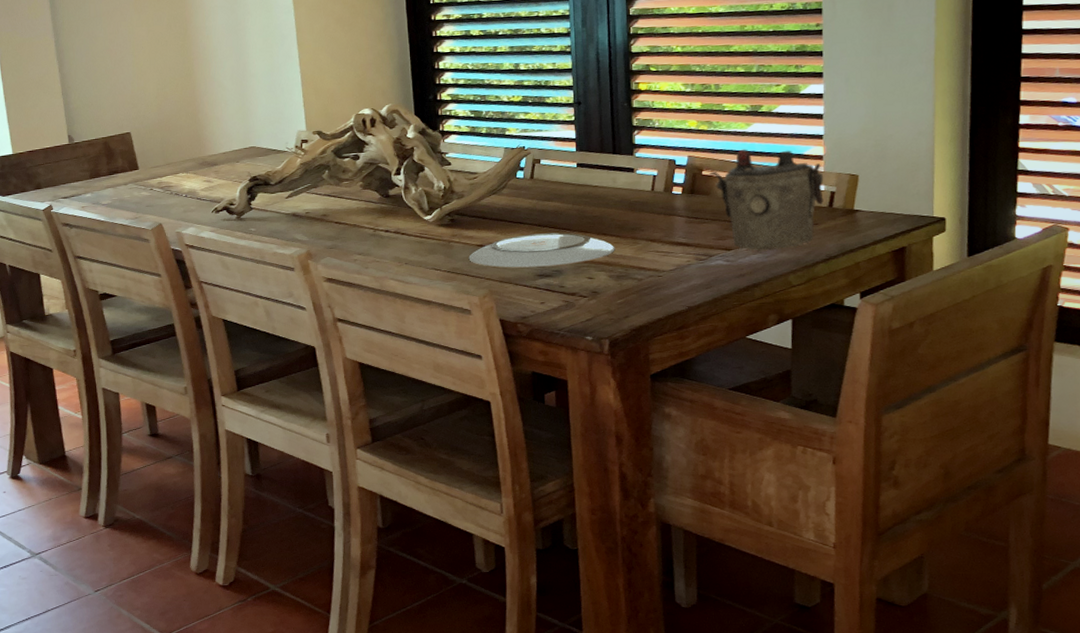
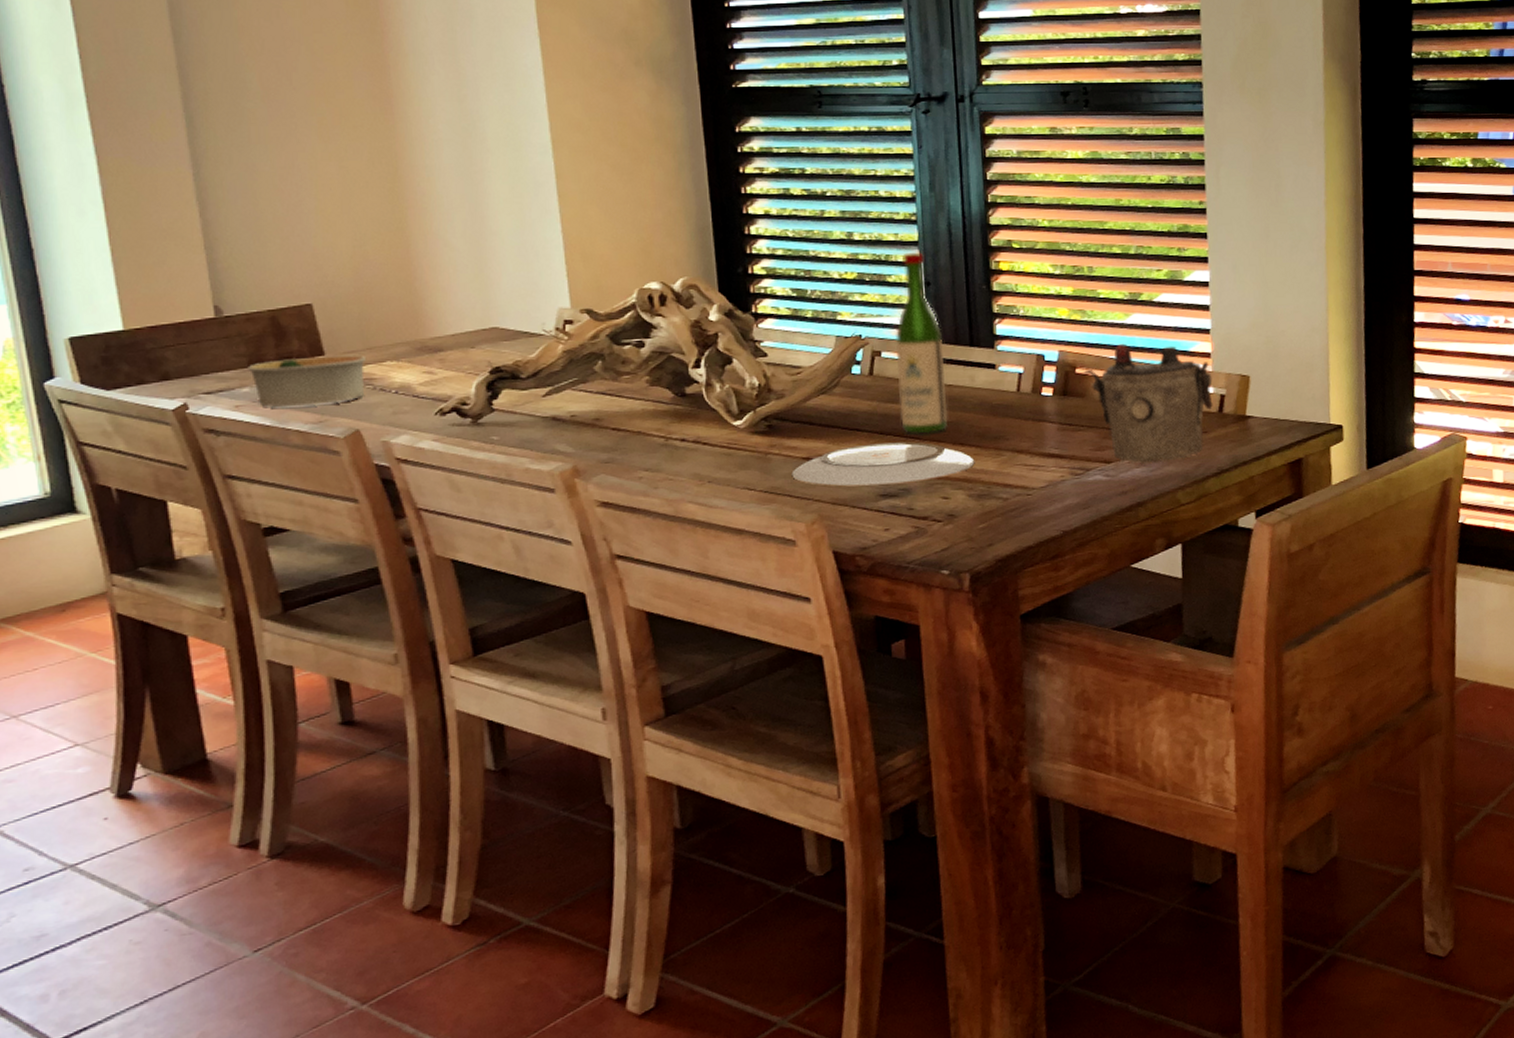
bowl: none [89,169,166,208] -> present [248,355,366,408]
wine bottle: none [551,77,594,226] -> present [895,252,948,434]

